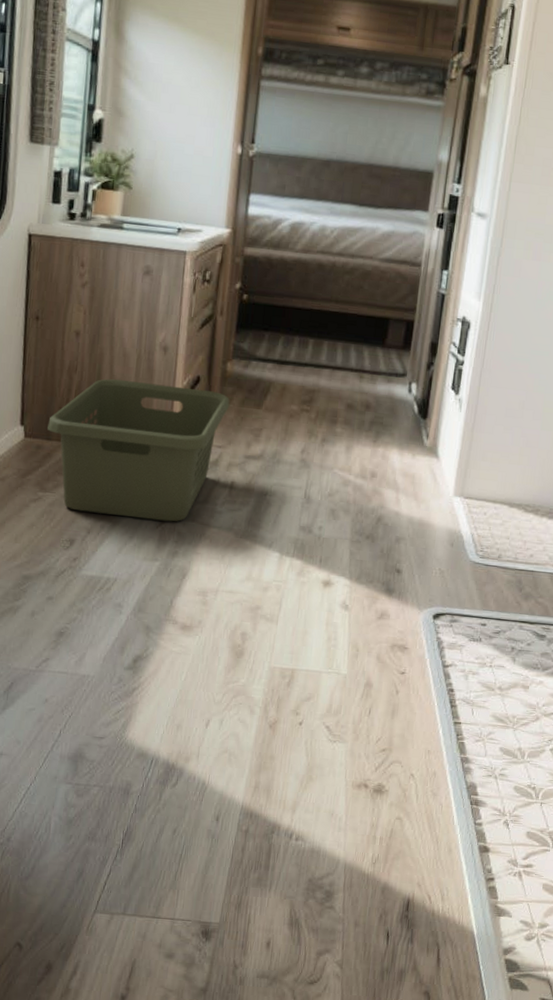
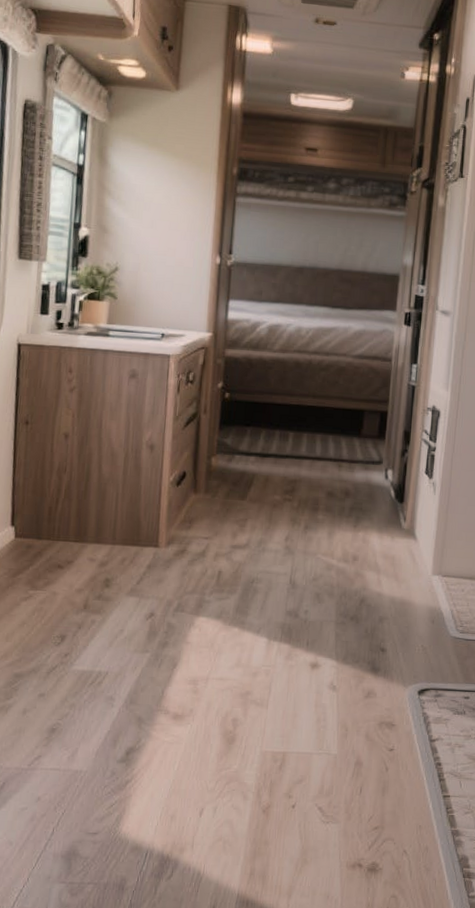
laundry basket: present [47,379,230,522] -> none [38,478,216,613]

